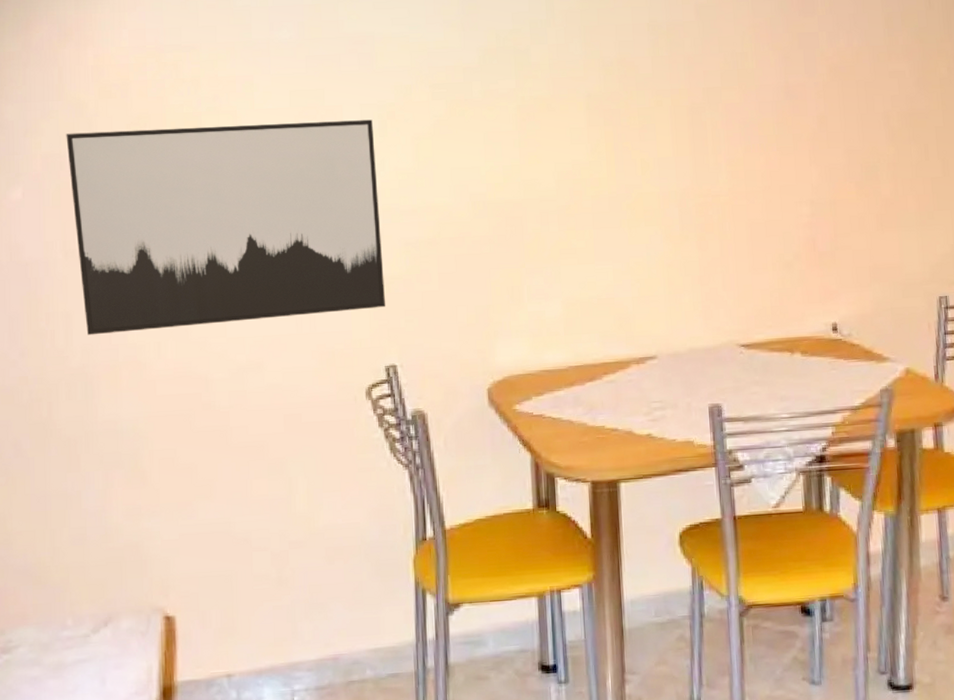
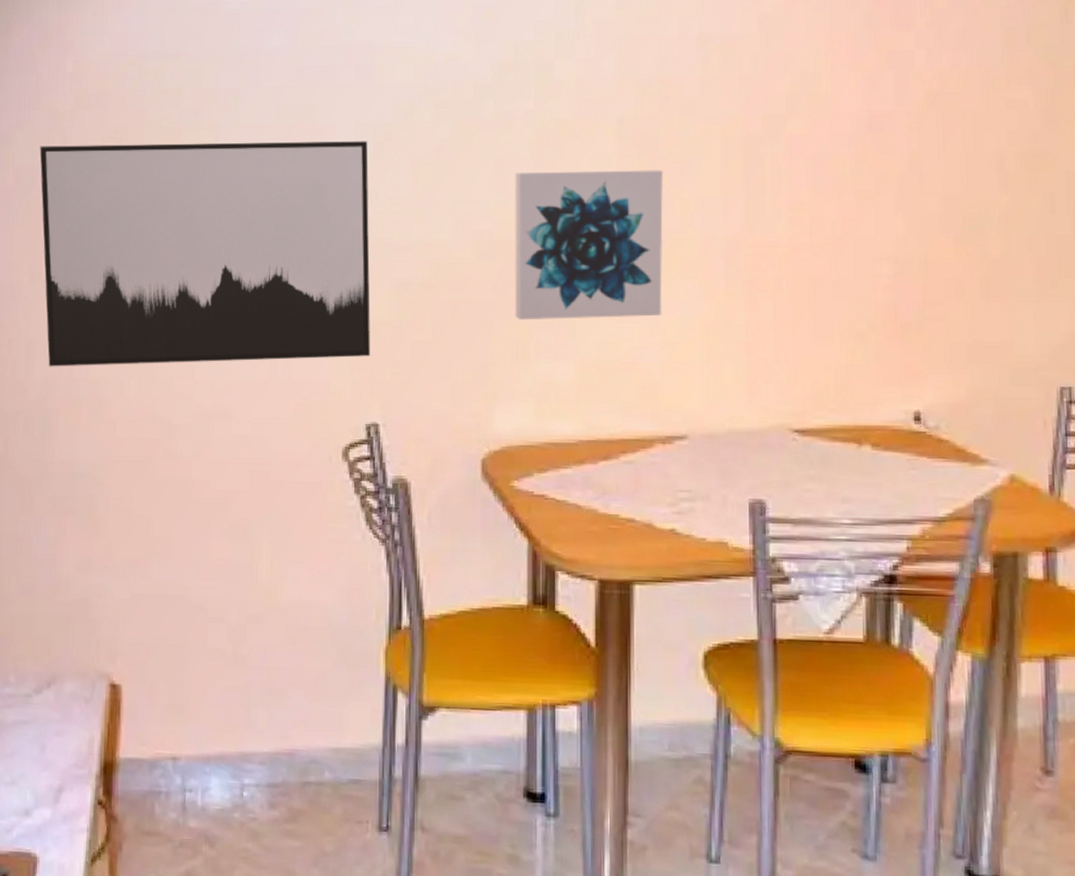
wall art: none [502,136,630,268] -> present [515,170,664,319]

